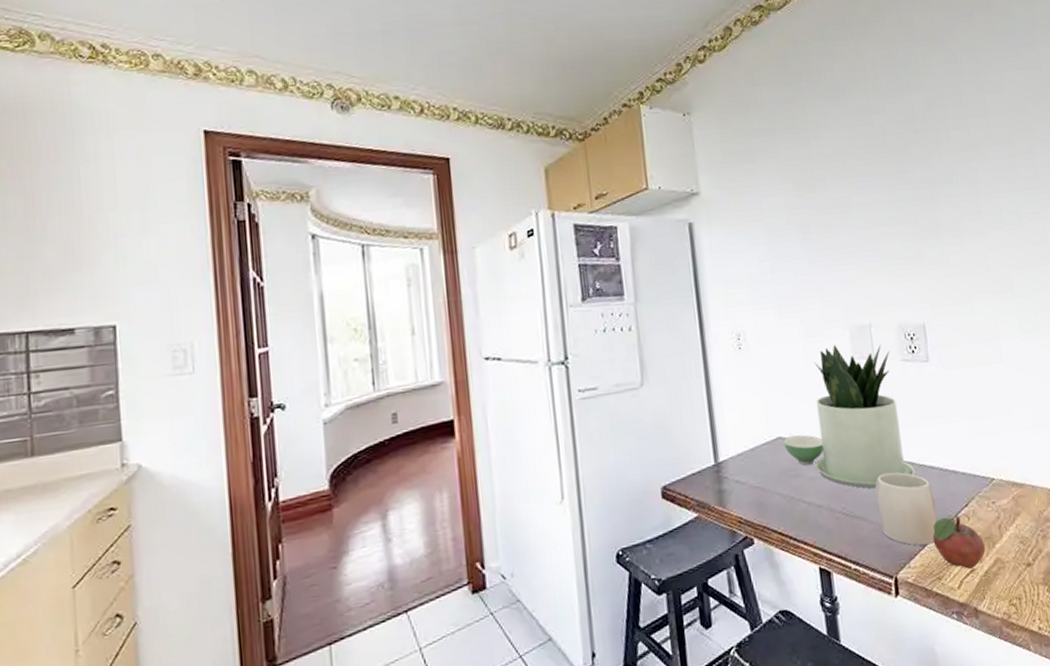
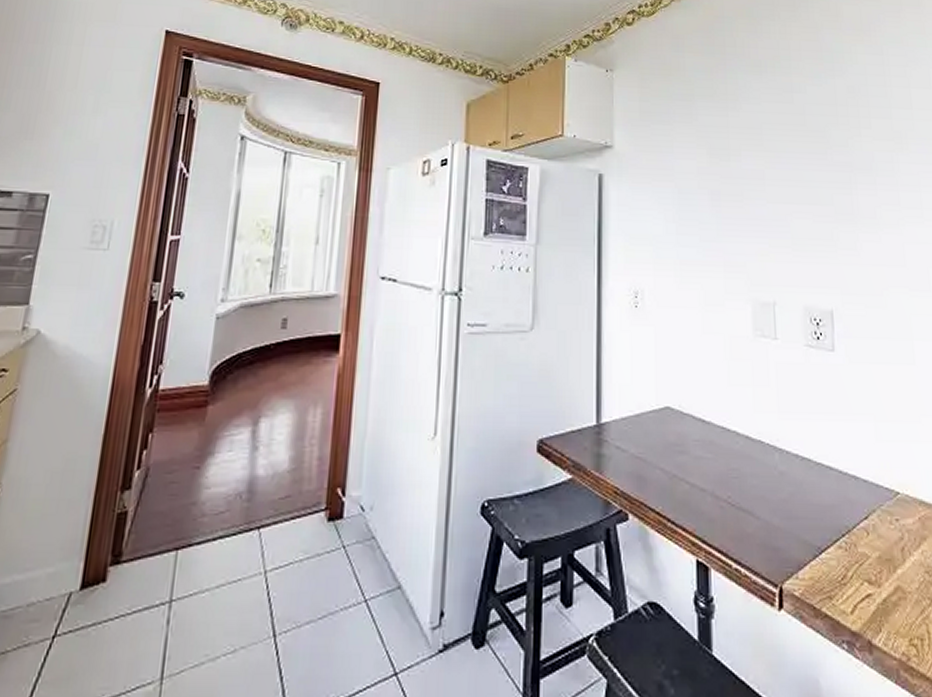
bowl: present [782,435,824,466] -> none [669,408,713,442]
planter: present [813,345,915,489] -> none [703,318,811,481]
mug: present [875,472,937,546] -> none [766,465,832,556]
fruit: present [932,516,986,569] -> none [825,527,885,593]

